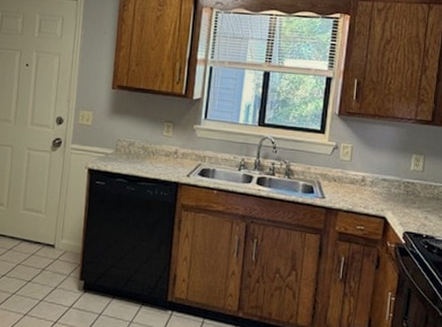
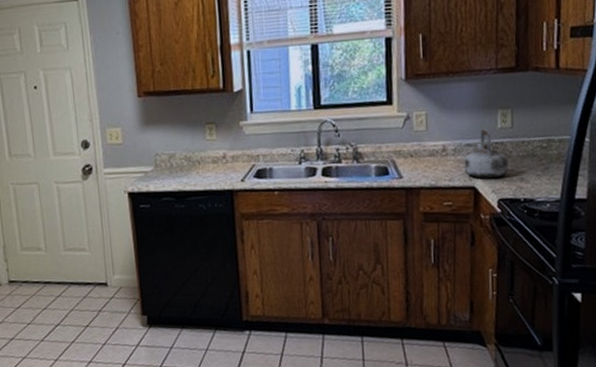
kettle: none [378,168,417,213] -> present [464,129,509,179]

